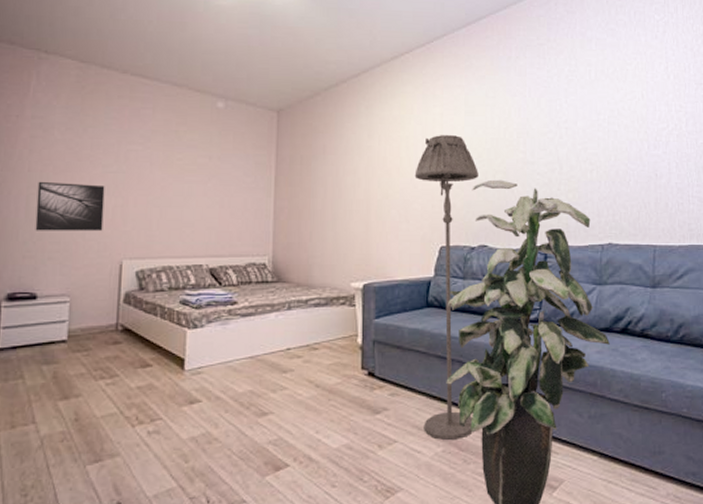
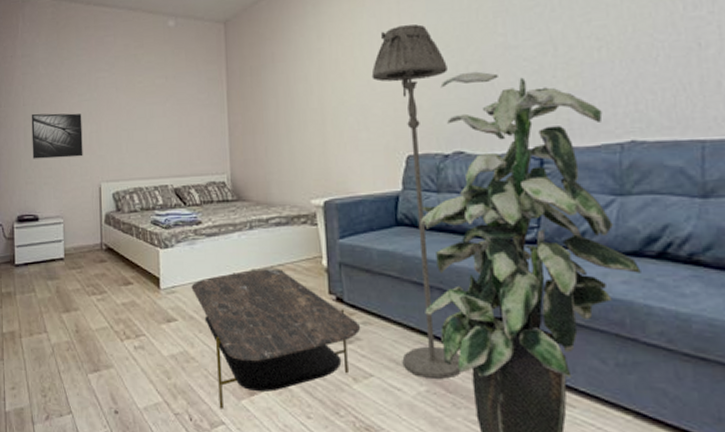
coffee table: none [220,347,389,488] -> present [191,269,361,409]

